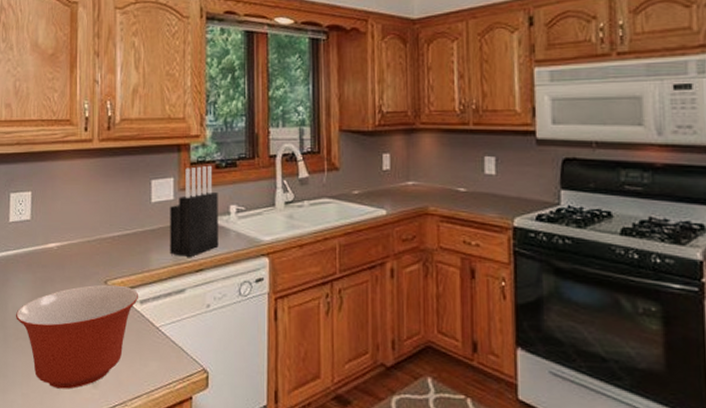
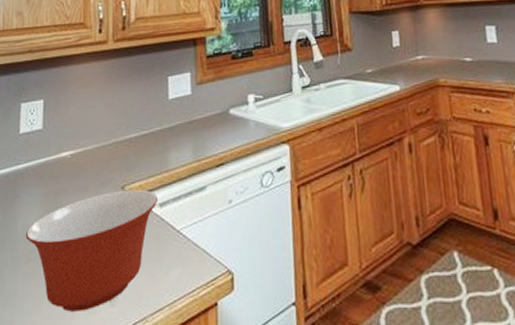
knife block: present [170,165,219,257] -> none [188,56,238,152]

